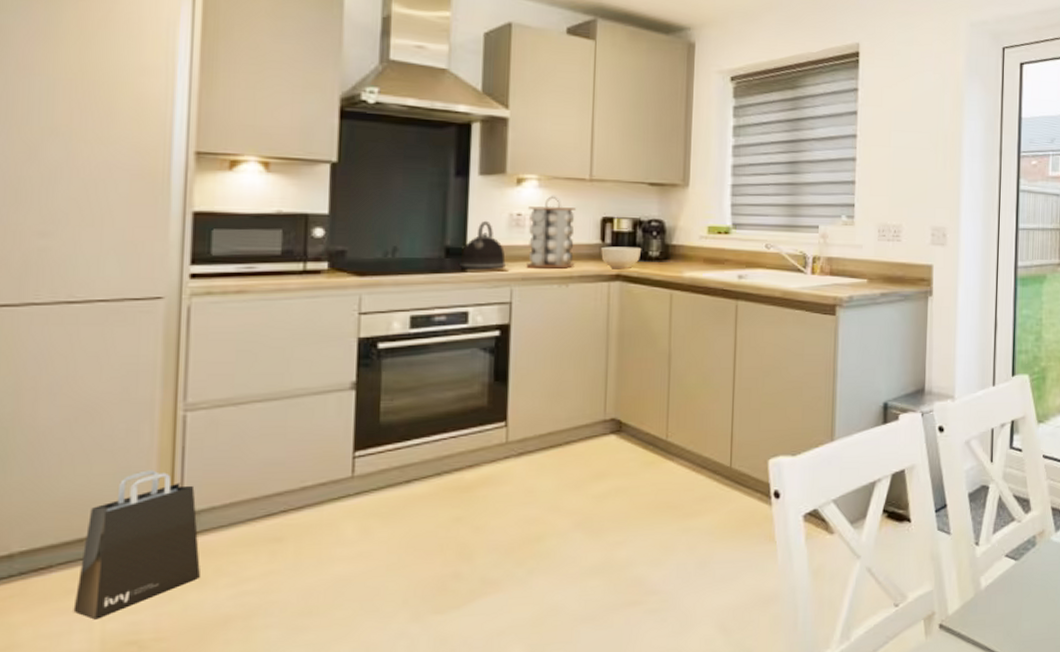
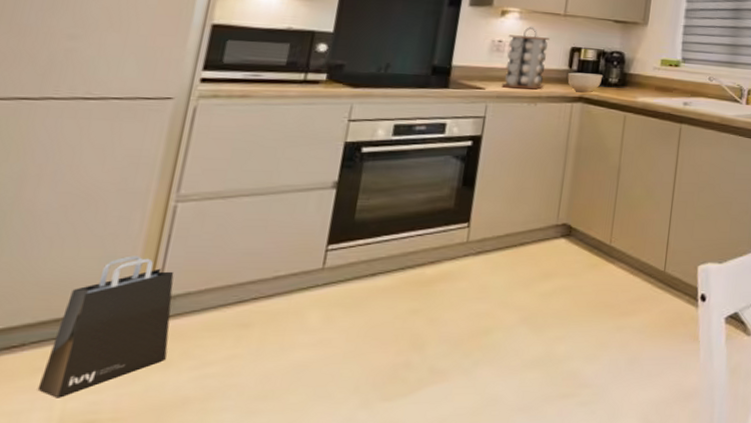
kettle: present [460,220,506,270] -> none [443,44,484,88]

